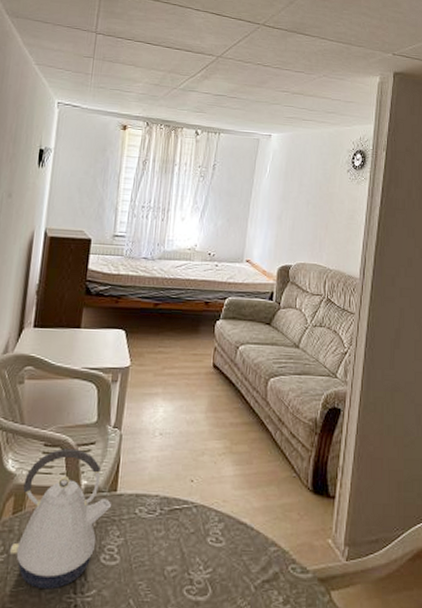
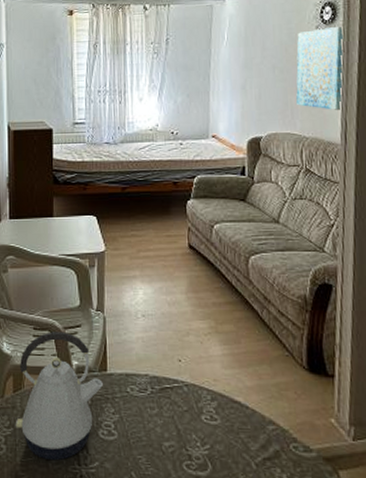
wall art: none [325,172,370,247] -> present [296,26,344,110]

